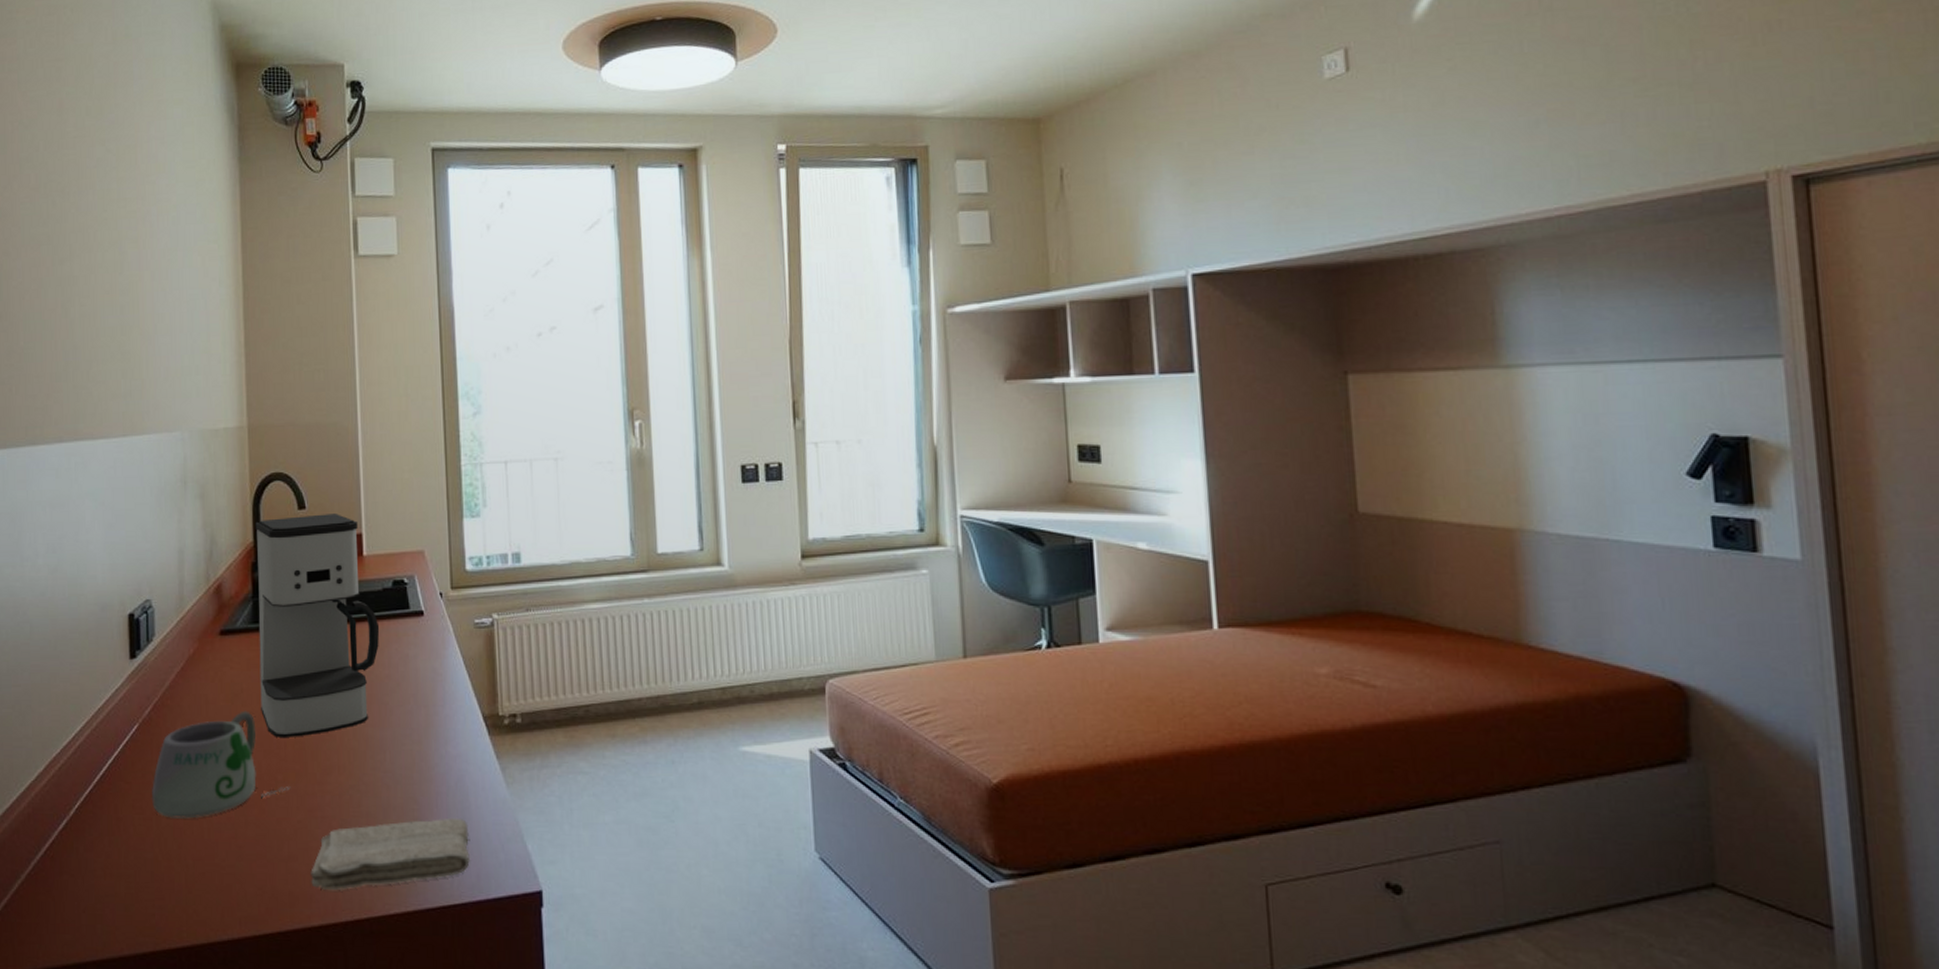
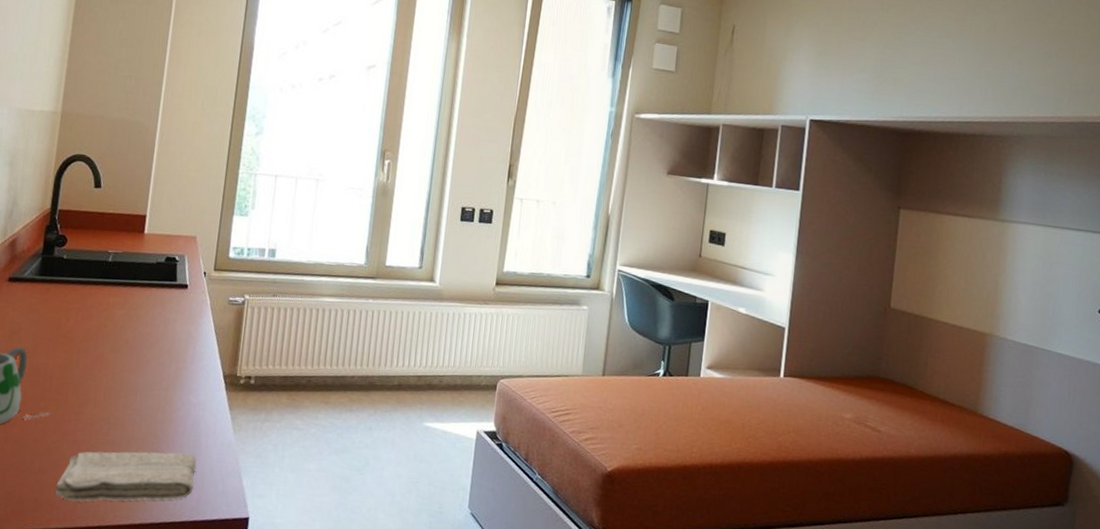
coffee maker: present [255,514,380,739] -> none [34,191,149,374]

